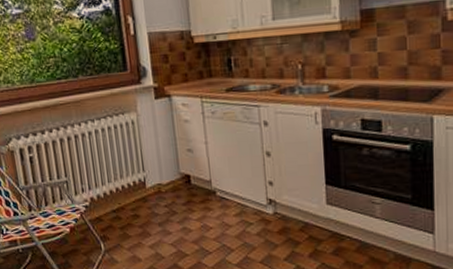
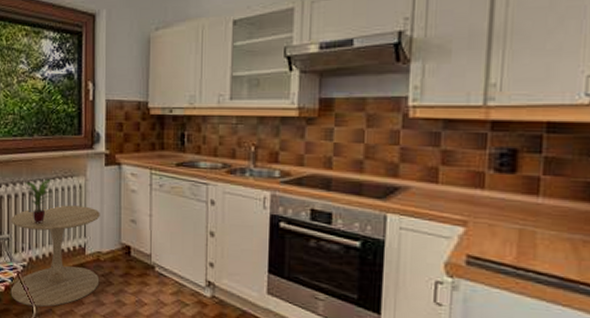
side table: none [67,141,164,244] -> present [10,205,100,307]
potted plant: none [74,118,106,164] -> present [23,179,53,224]

